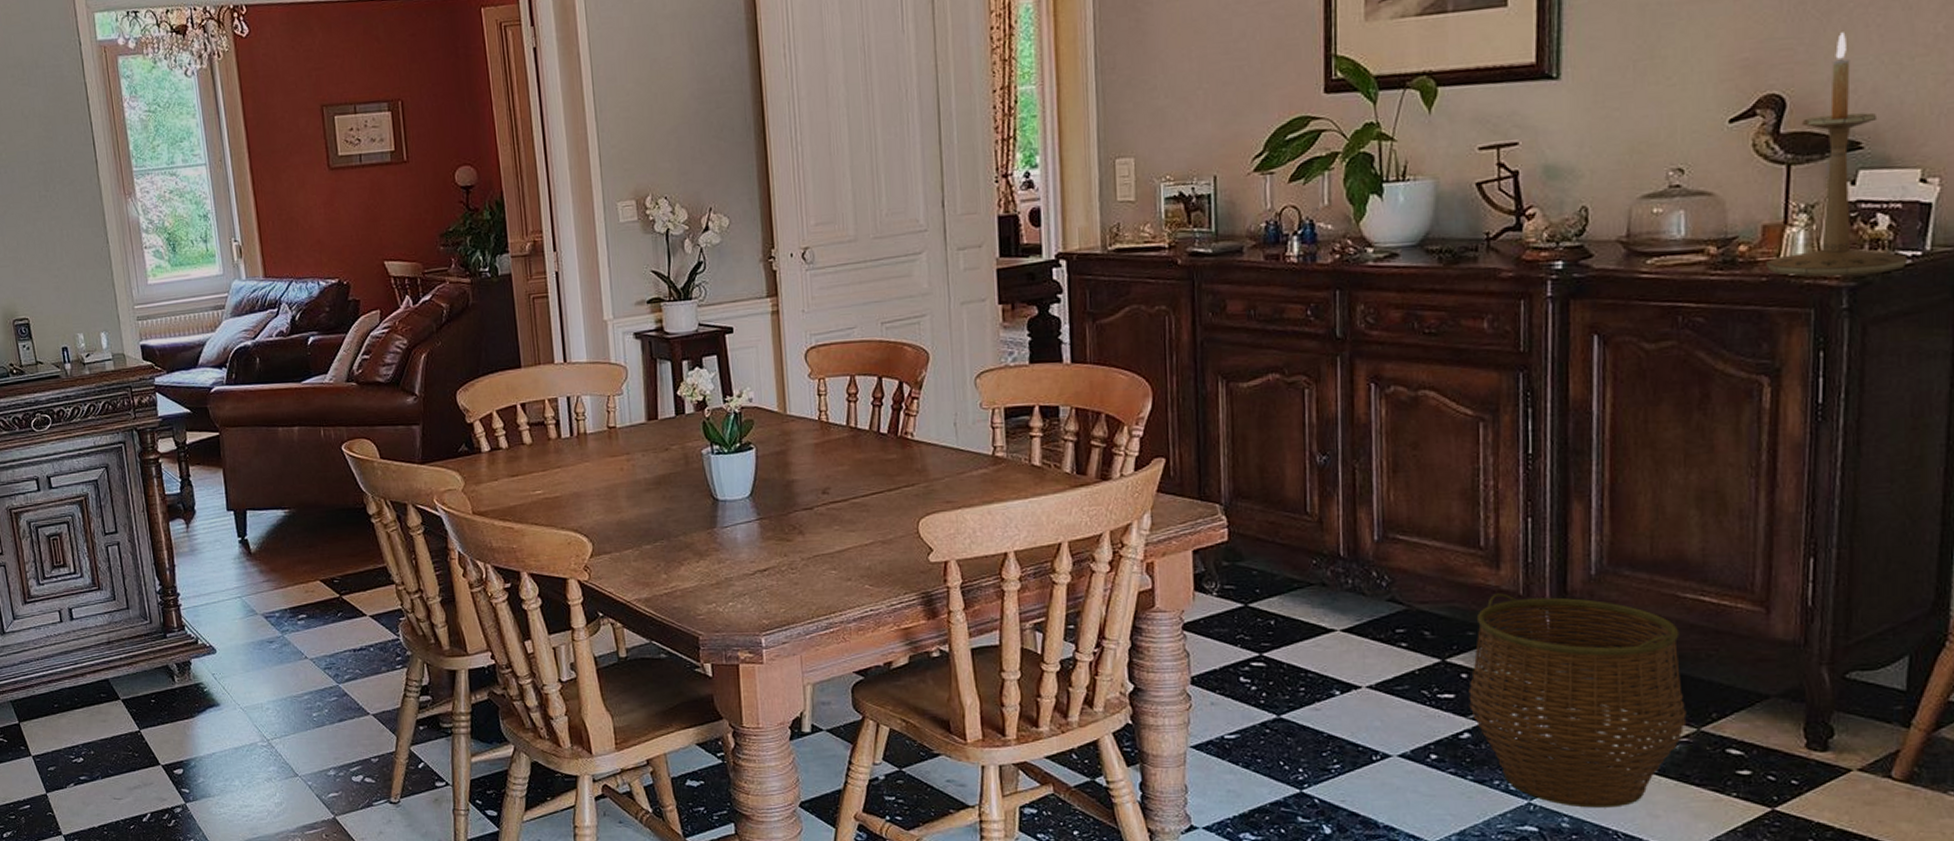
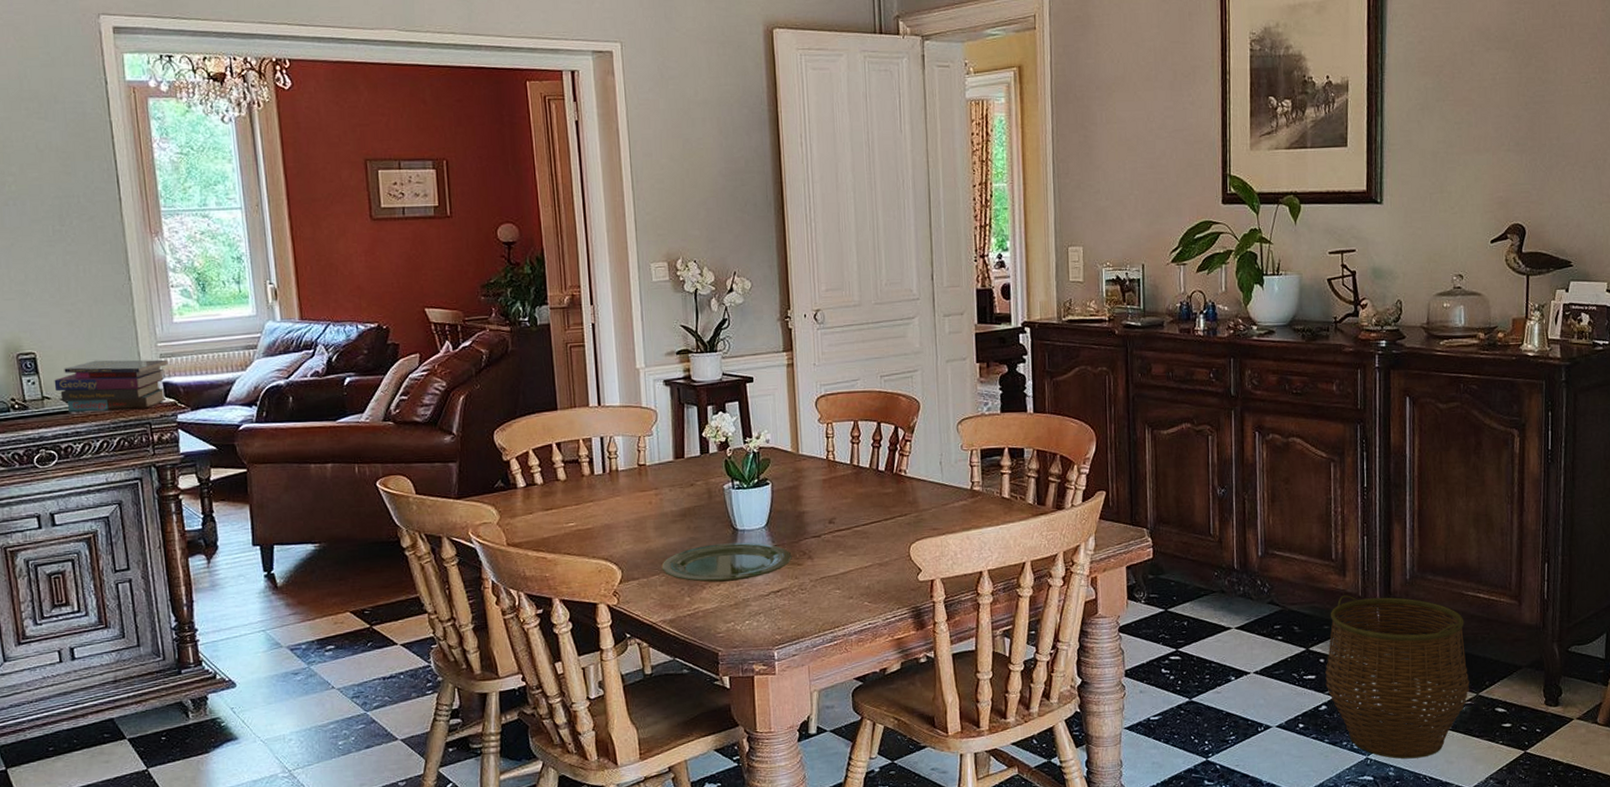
books: none [45,322,145,377] -> present [54,359,168,413]
plate: none [635,514,780,558] -> present [661,542,792,583]
candlestick: present [1764,32,1908,278] -> none [1514,182,1601,358]

